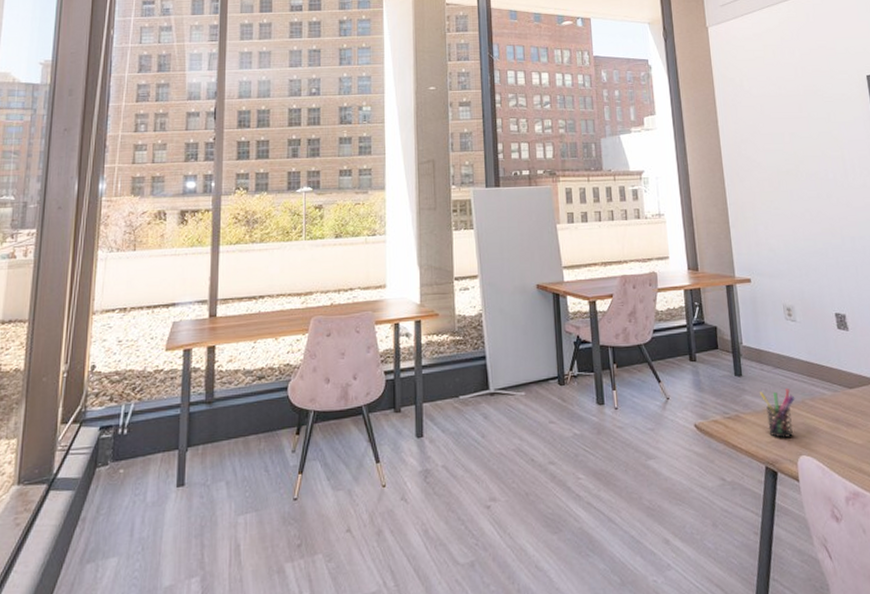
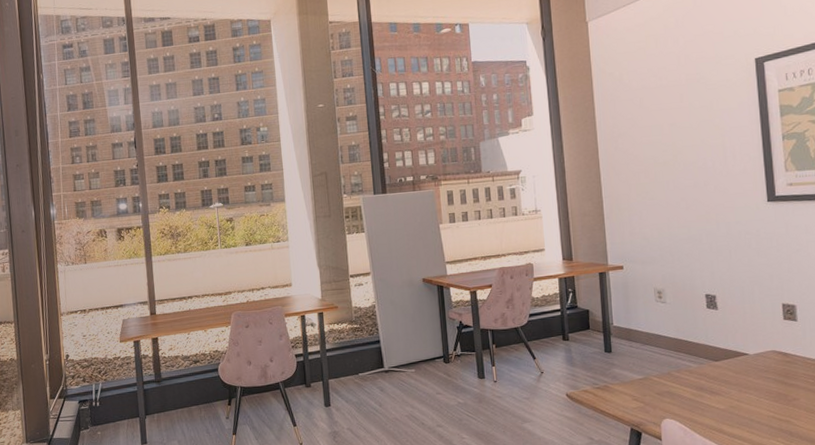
pen holder: present [760,388,795,438] -> none [628,361,662,404]

